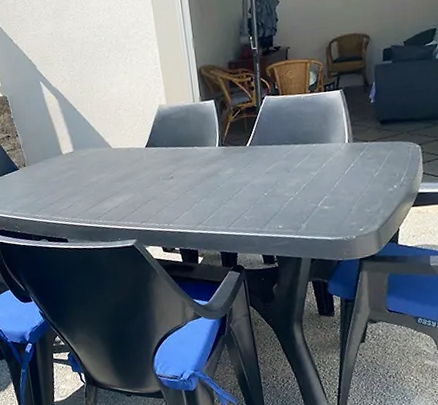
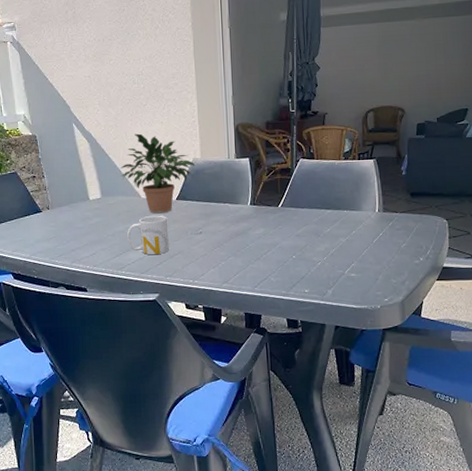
potted plant: none [89,85,162,163] -> present [120,133,195,214]
mug: none [101,163,143,203] -> present [127,215,169,255]

